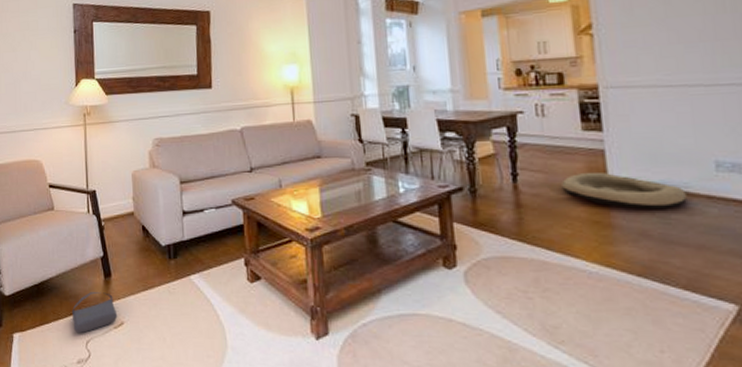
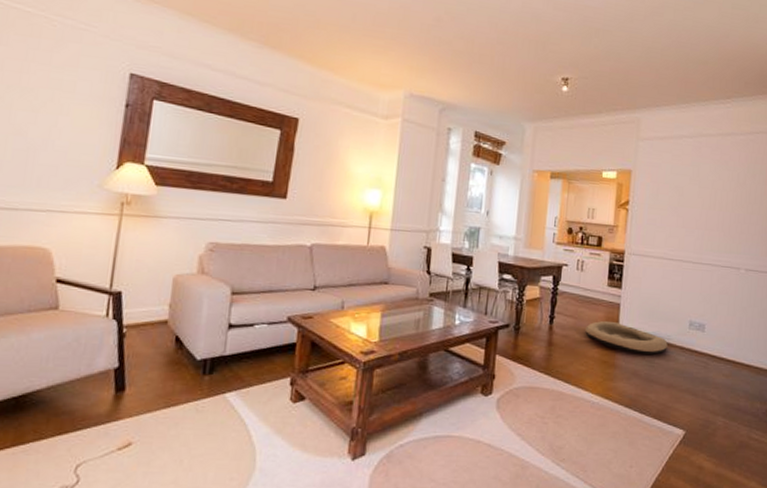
bag: present [71,292,118,334] -> none [61,408,126,457]

